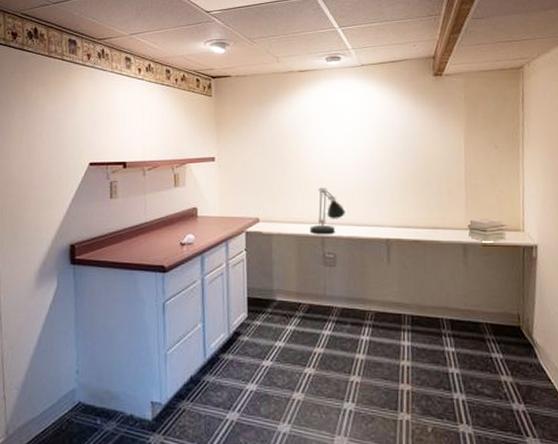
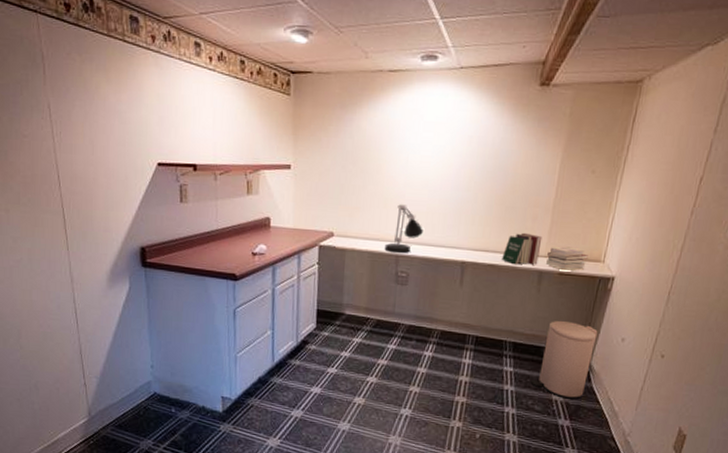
books: none [425,207,460,239] -> present [502,232,543,265]
pedal bin: none [475,293,534,379] -> present [530,320,598,400]

